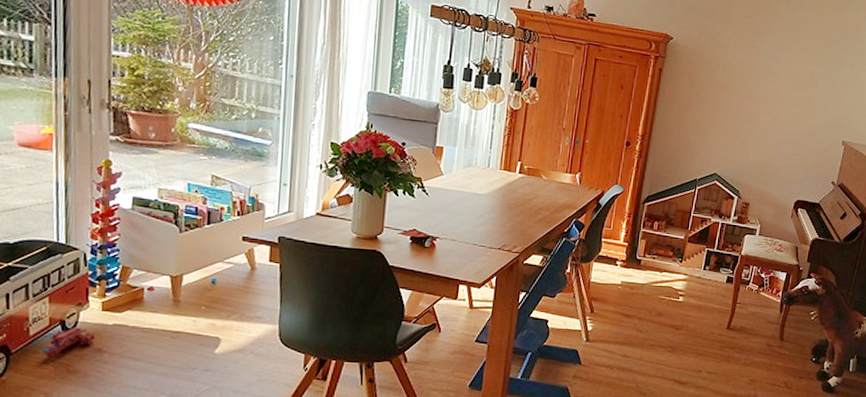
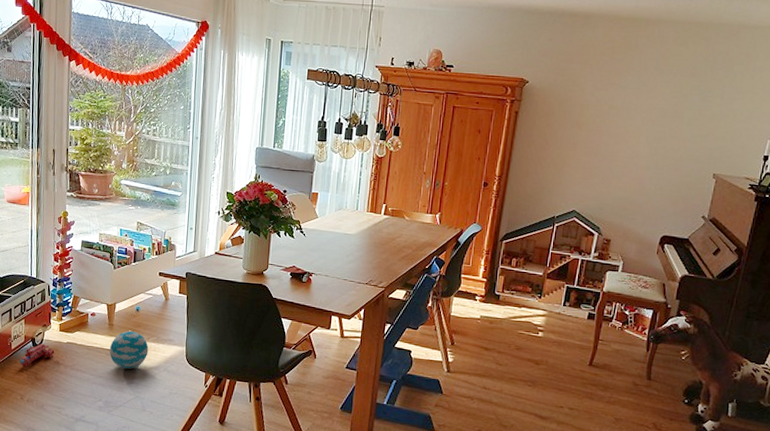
decorative ball: none [174,308,229,355] -> present [109,331,149,370]

